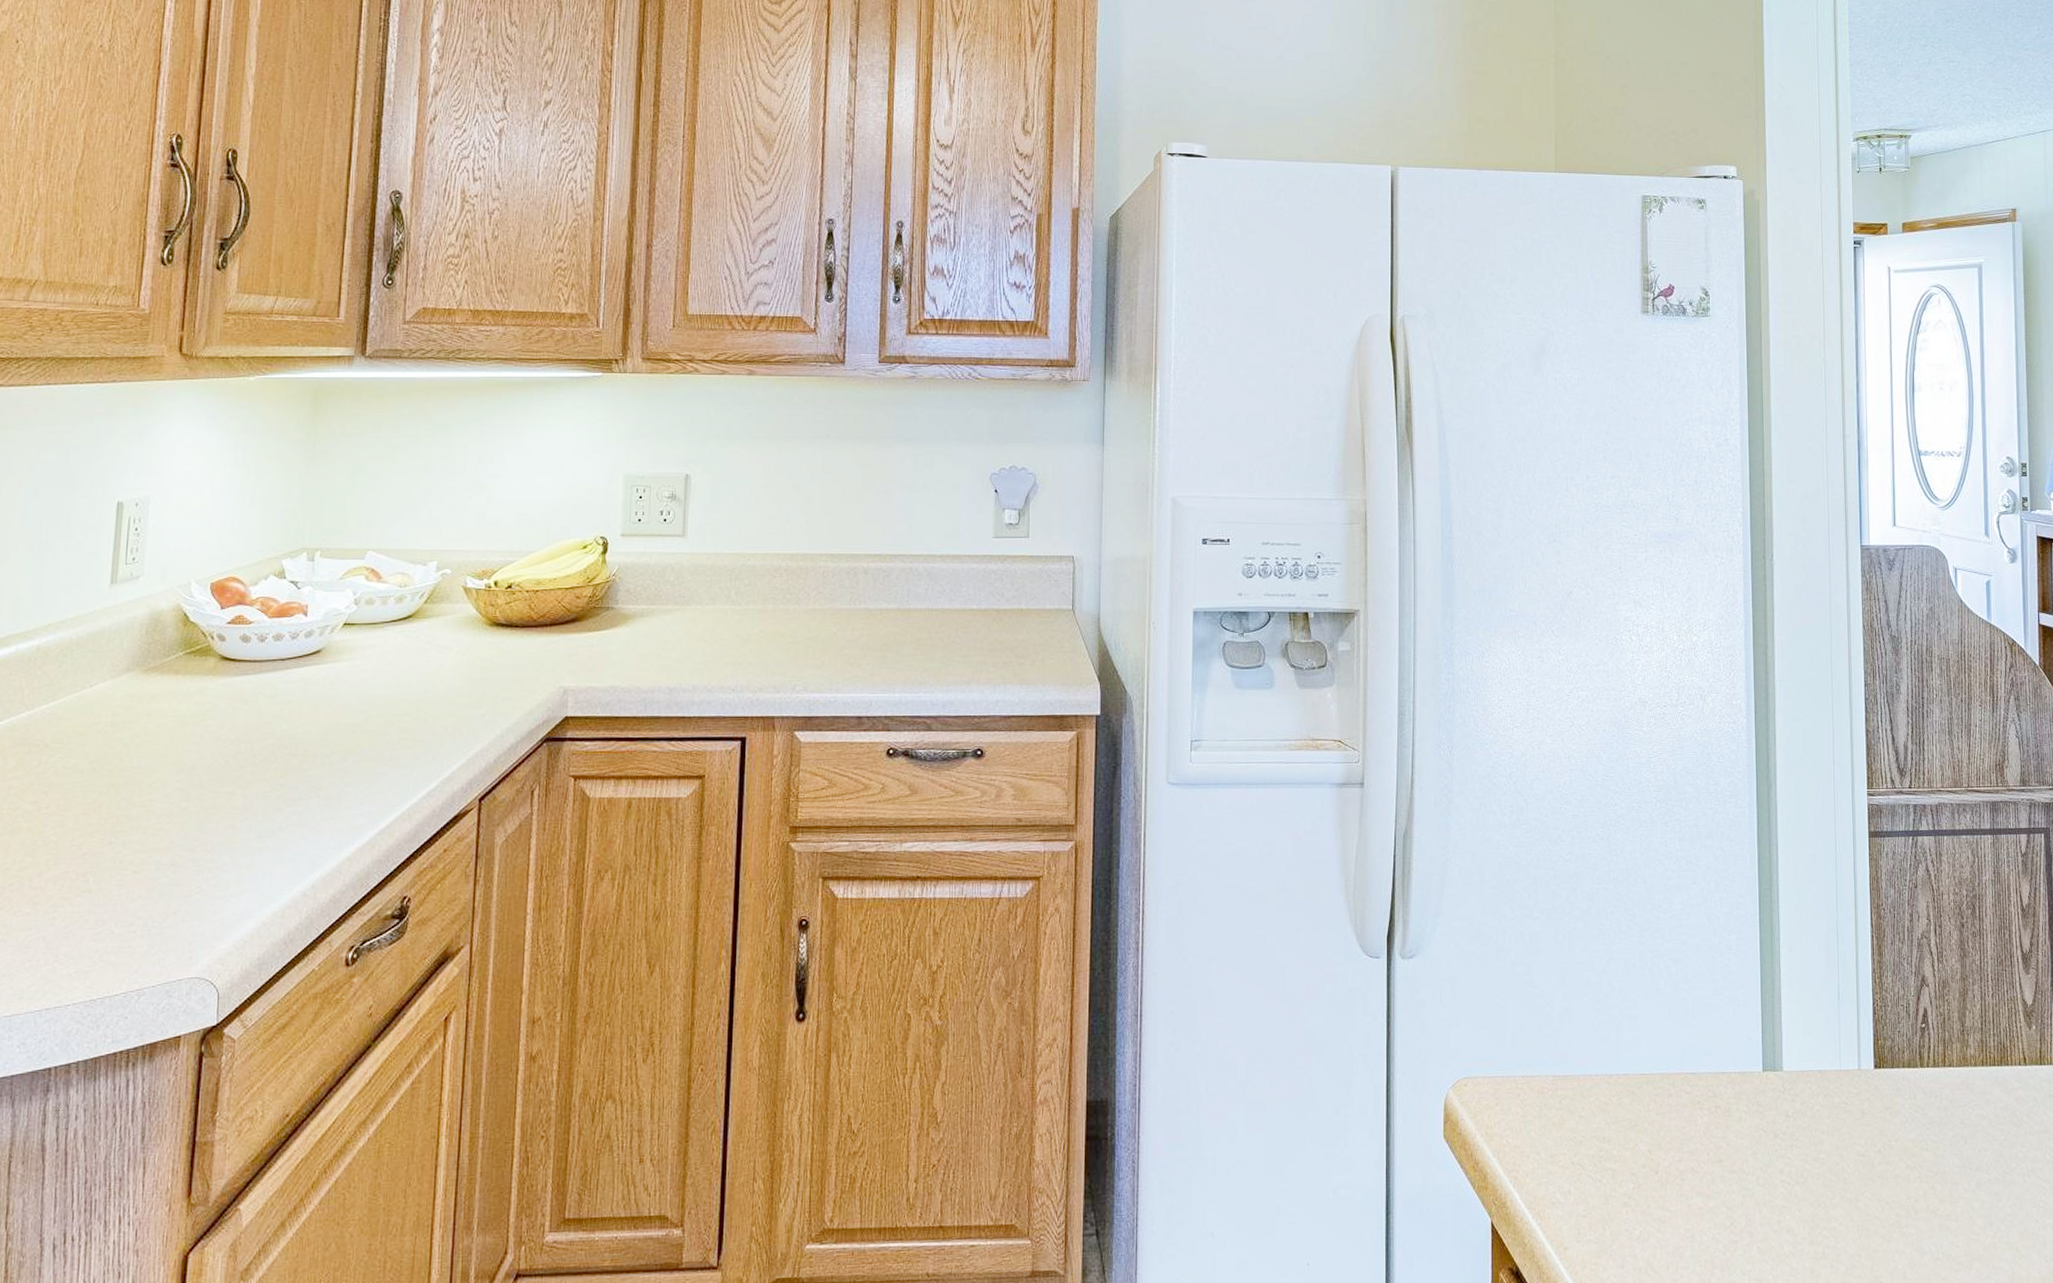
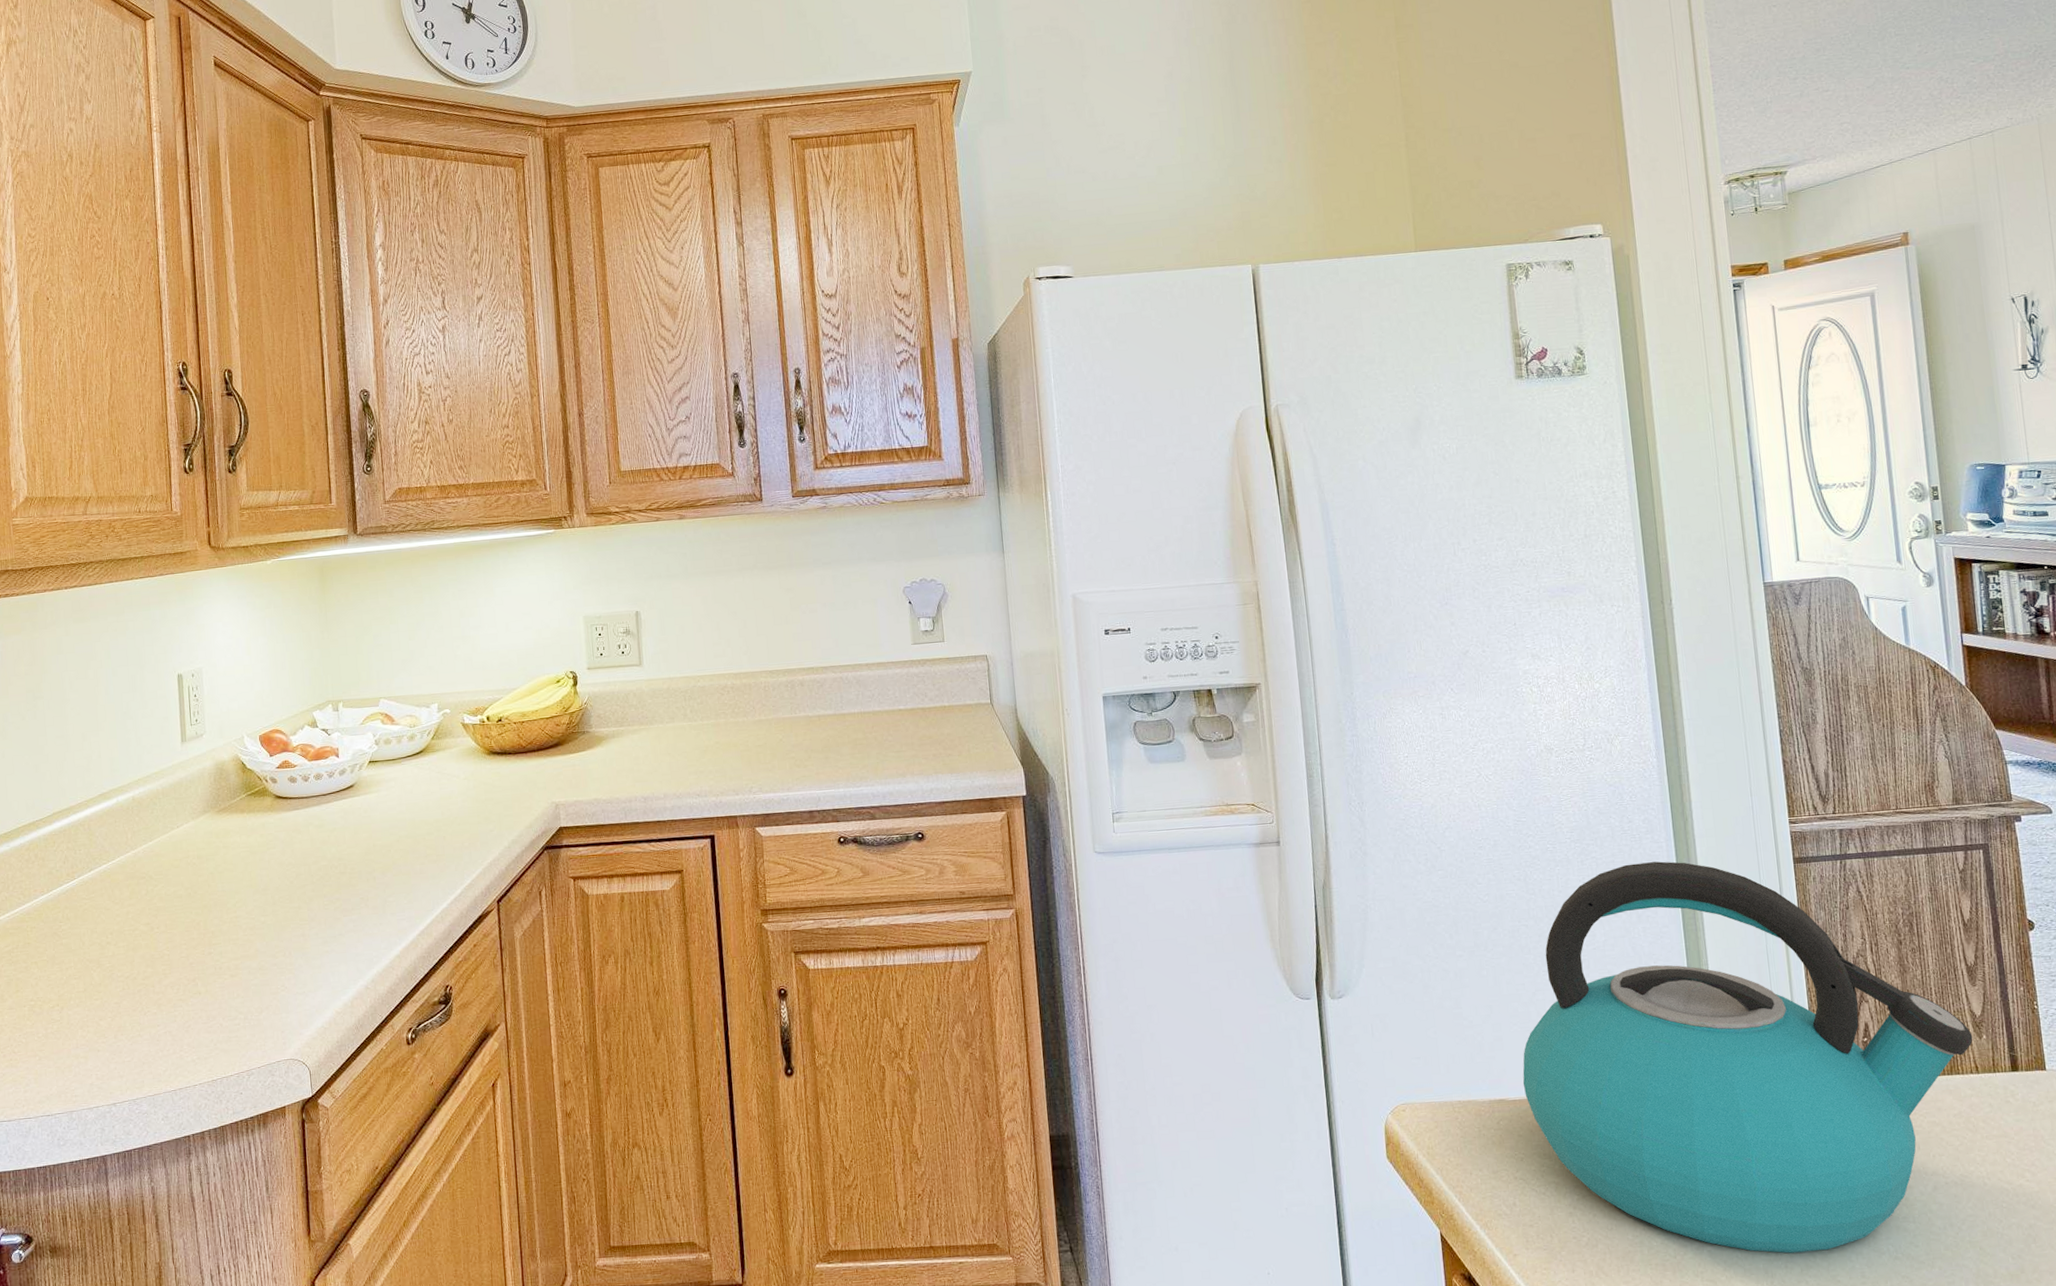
kettle: none [1588,827,2023,1252] -> present [1522,861,1973,1254]

